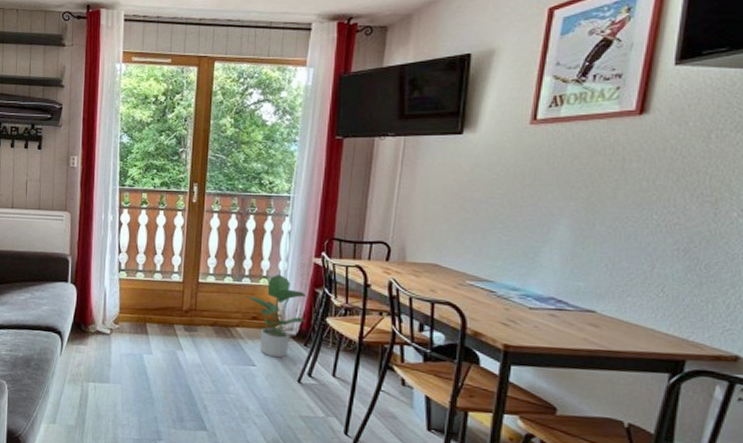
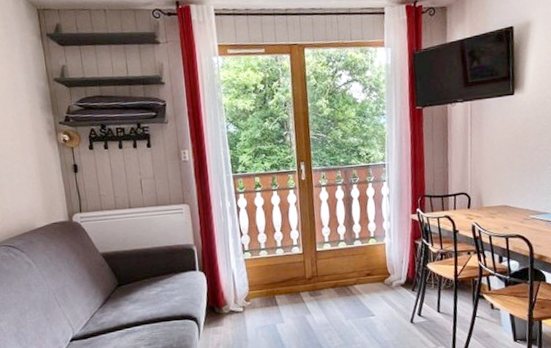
potted plant: present [246,274,307,358] -> none [359,233,411,306]

